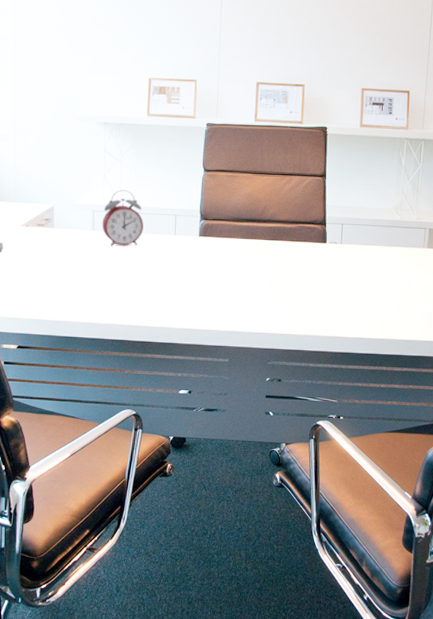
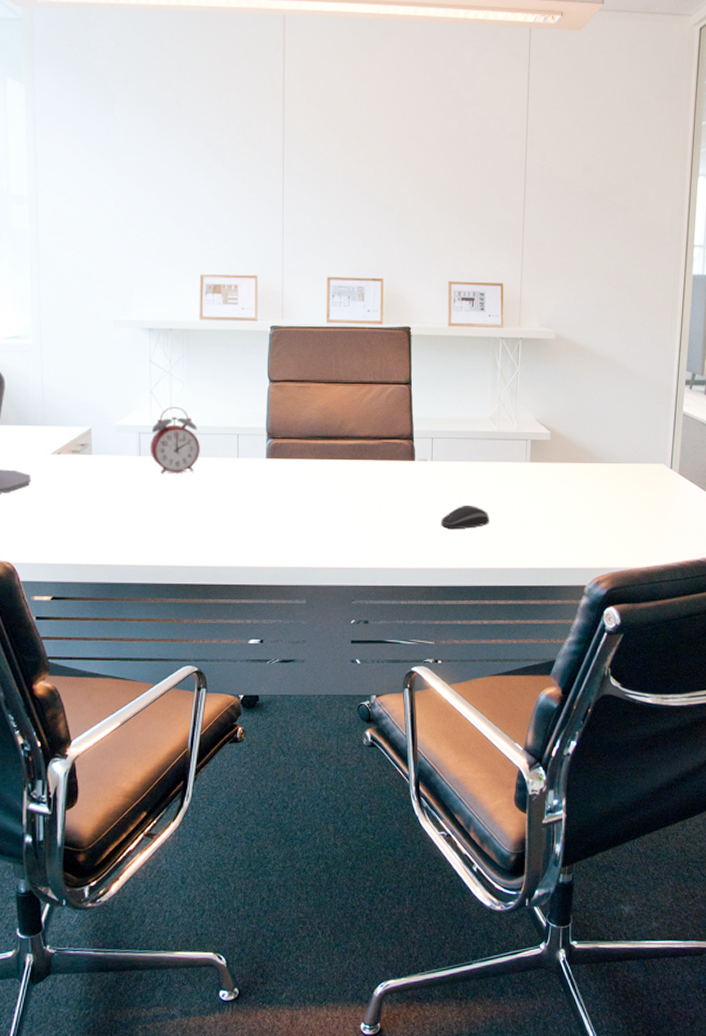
computer mouse: none [347,283,390,304] -> present [441,505,489,530]

